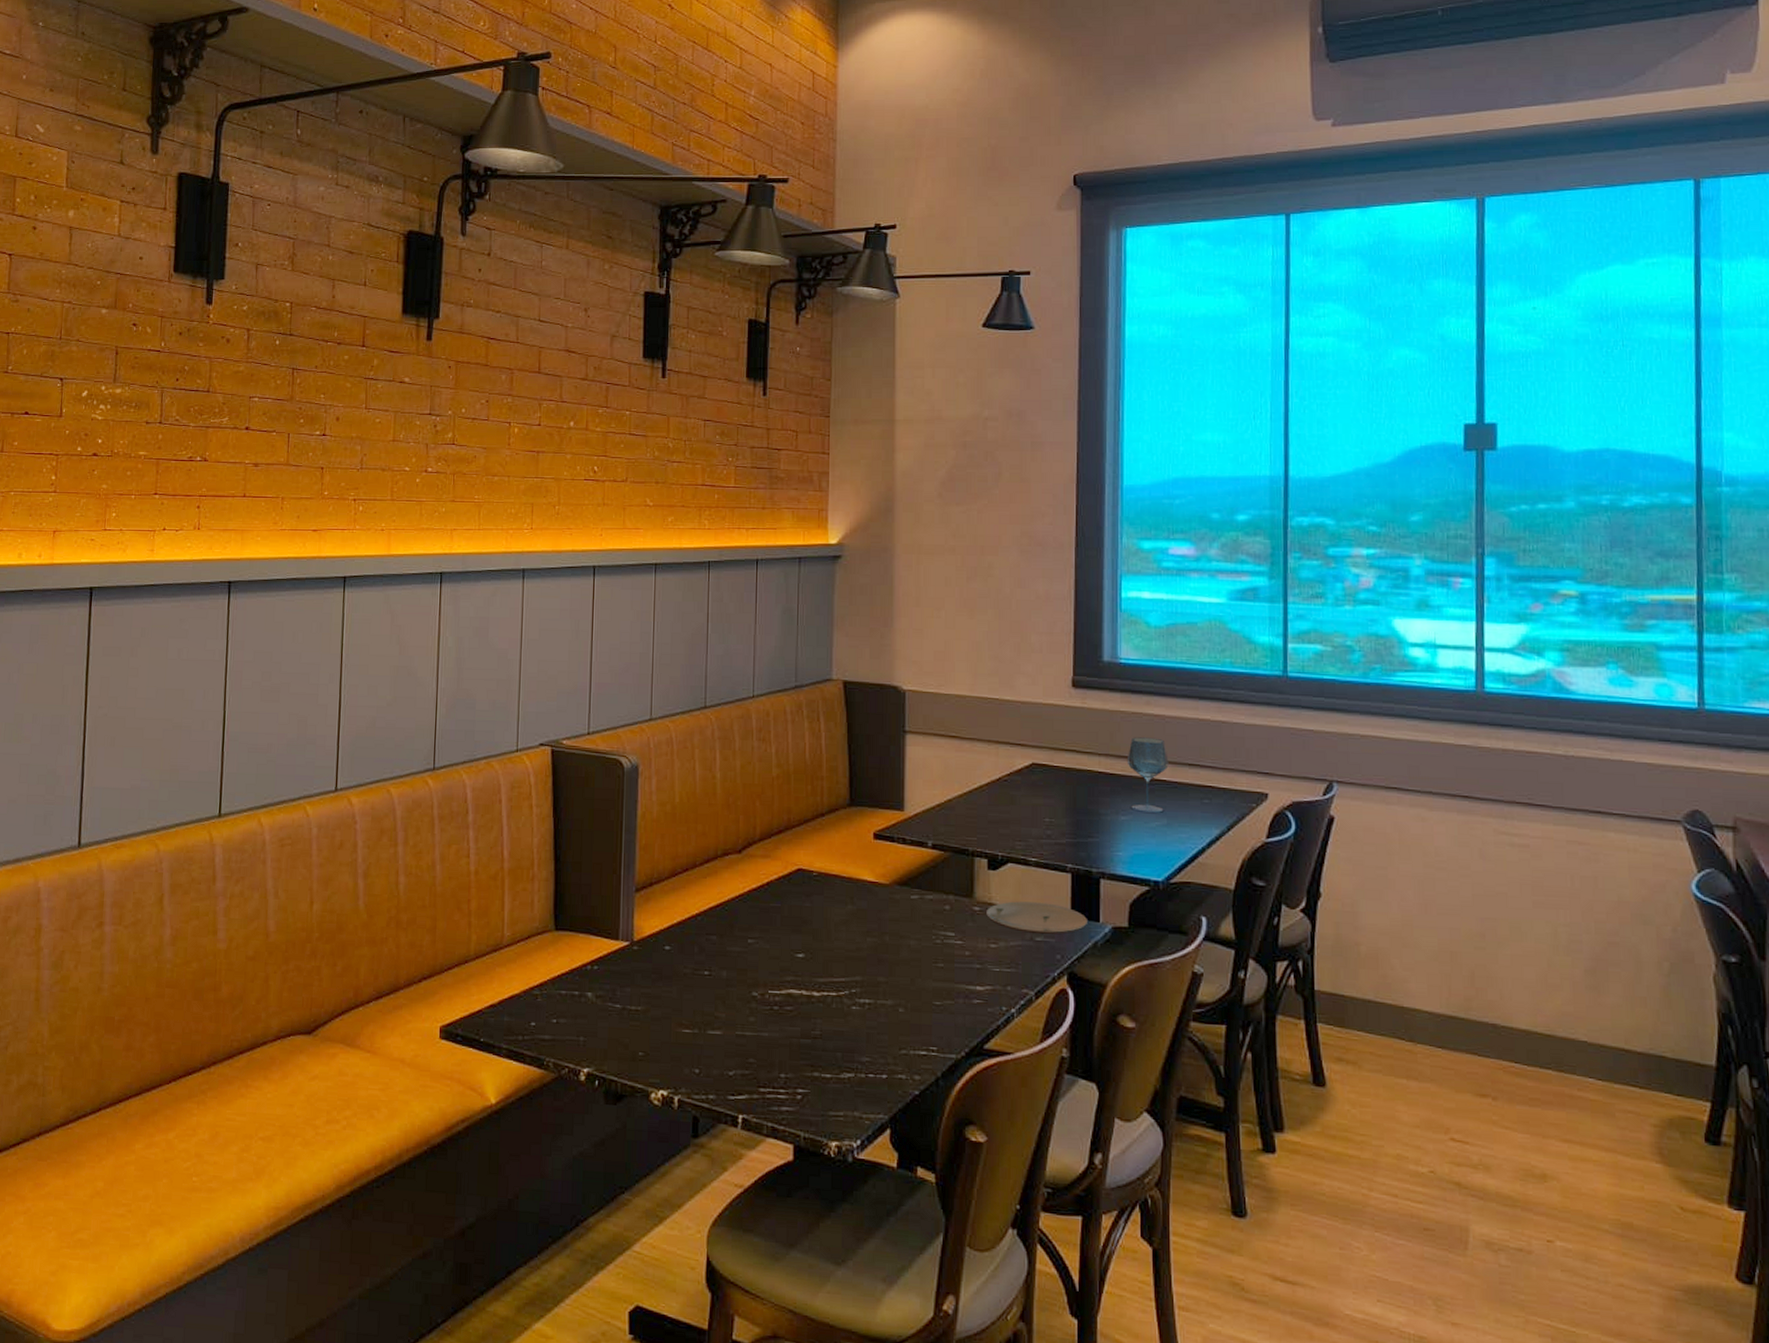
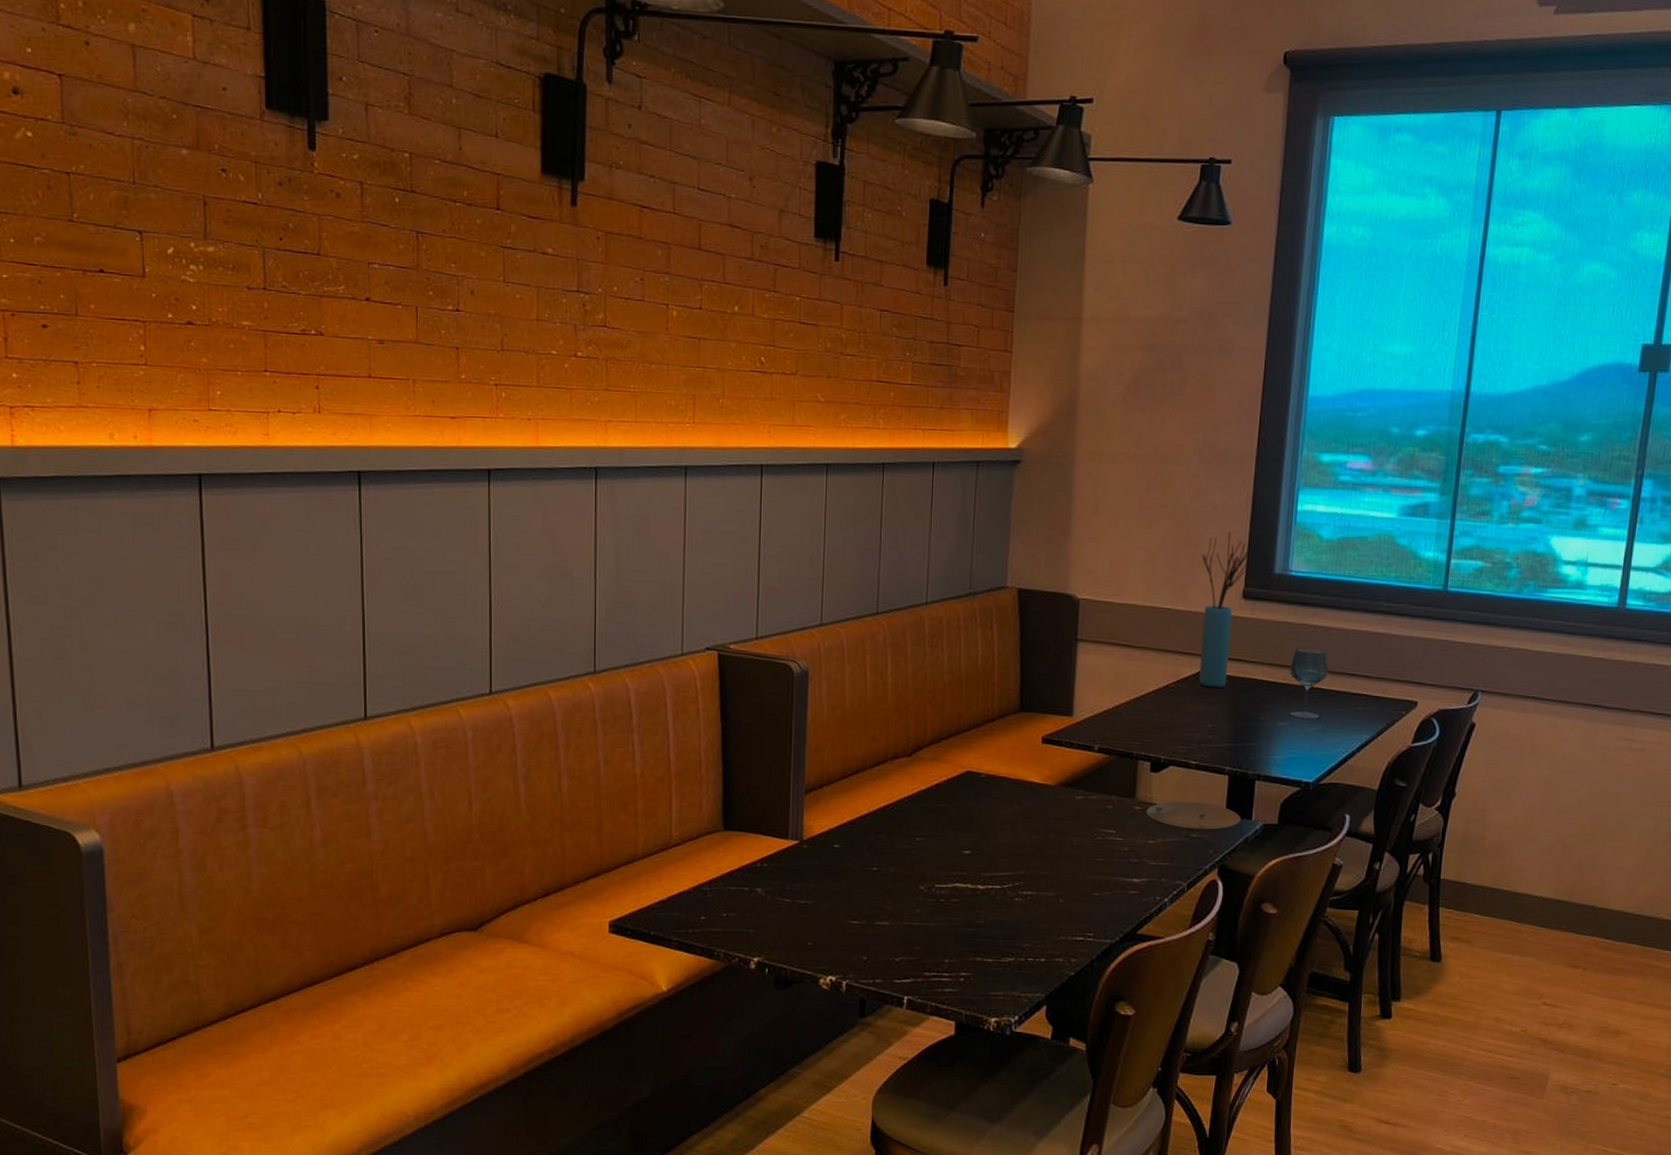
vase: none [1027,620,1082,782] -> present [1198,532,1257,690]

